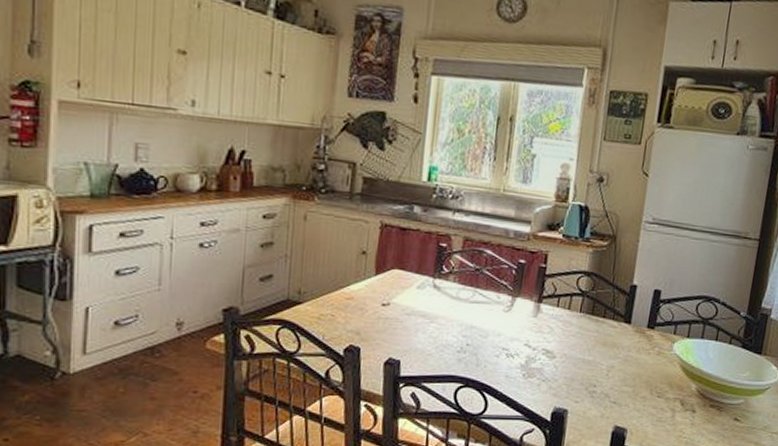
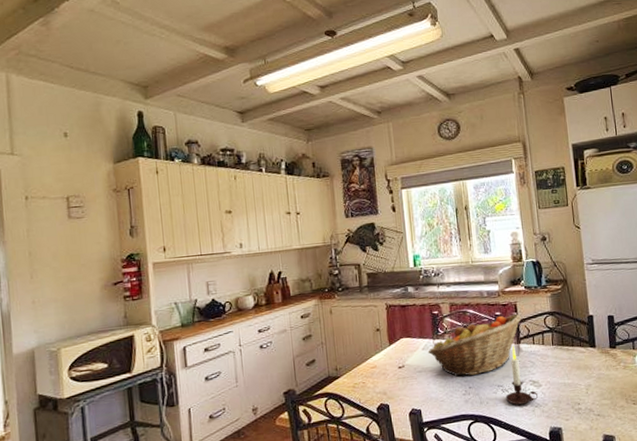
fruit basket: none [423,265,551,332] -> present [428,314,522,377]
candle: none [508,304,549,376] -> present [505,346,539,405]

